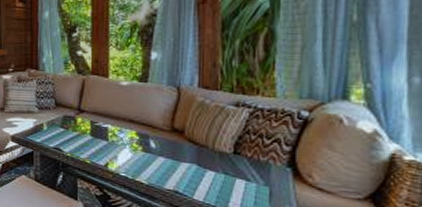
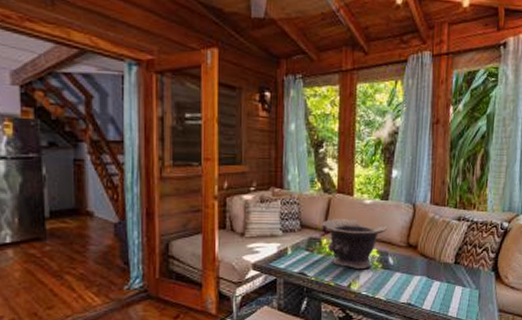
decorative bowl: none [77,99,147,151] -> present [322,219,387,270]

